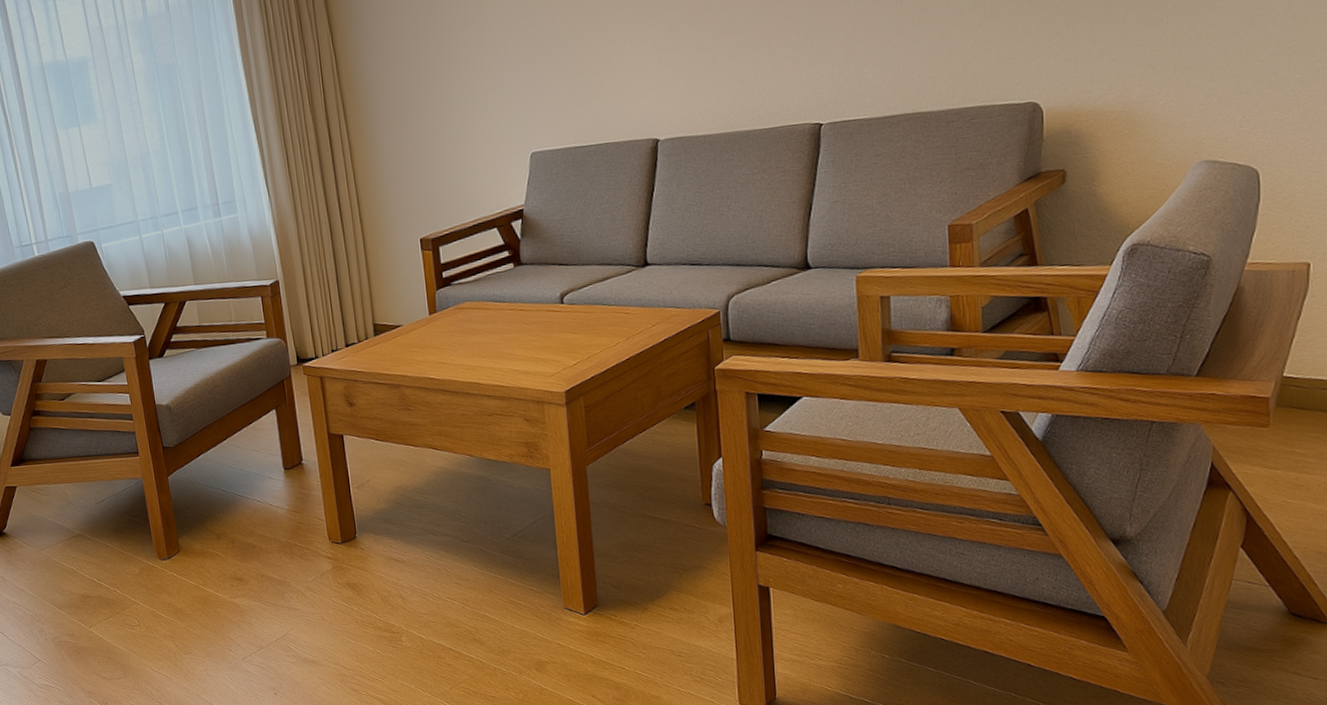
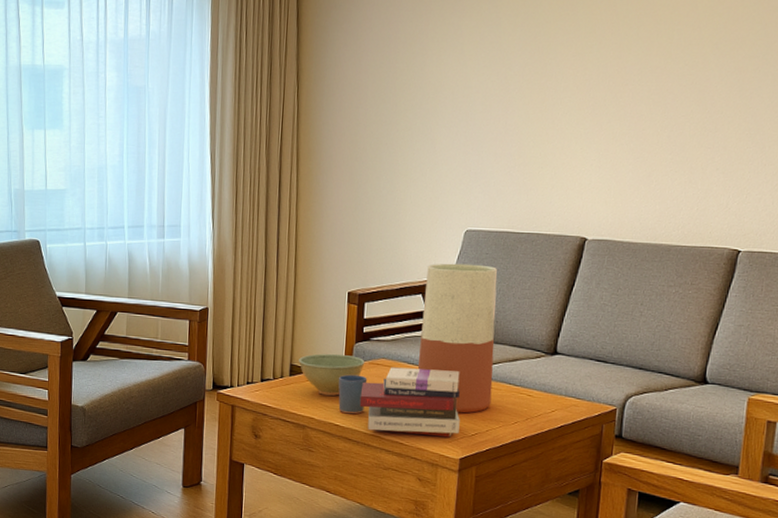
bowl: none [381,304,450,350] -> present [299,354,365,396]
mug: none [425,322,457,365] -> present [338,374,368,414]
books: none [450,301,560,378] -> present [359,367,460,438]
vase: none [498,185,588,344] -> present [417,263,498,414]

